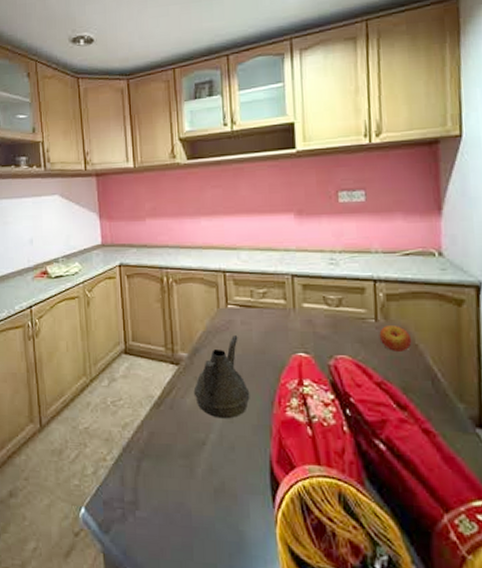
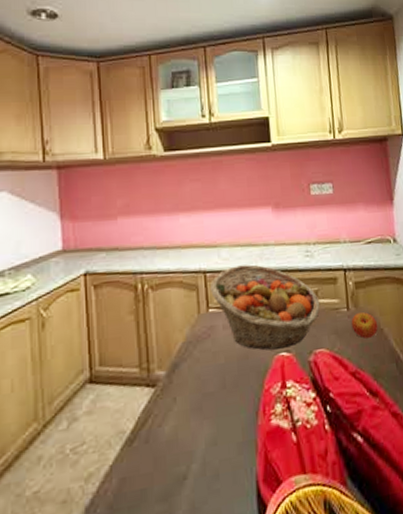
teapot: present [193,335,250,419] -> none [172,342,234,444]
fruit basket: none [230,268,344,349] -> present [210,264,320,351]

